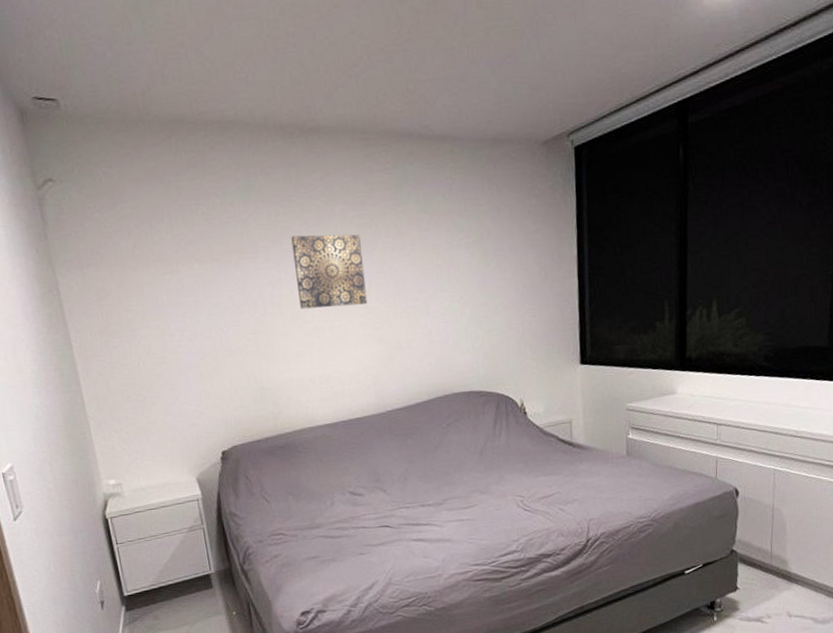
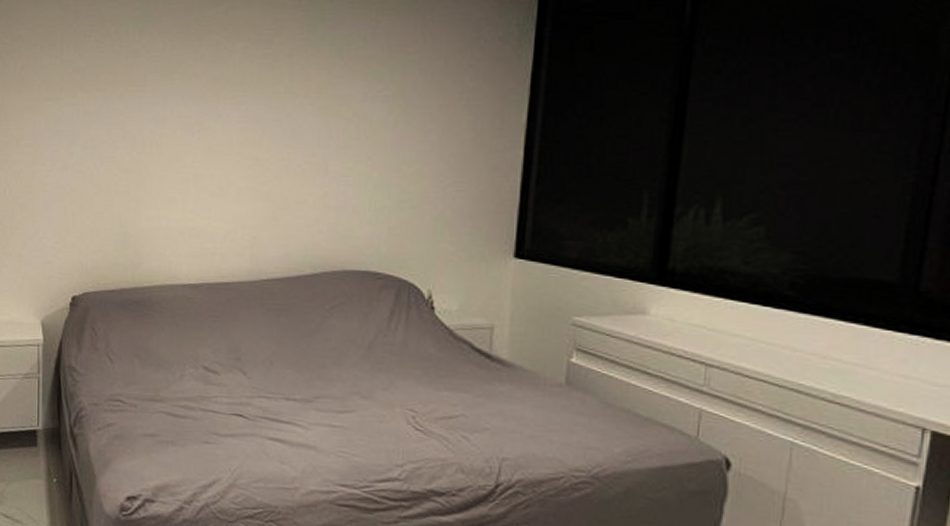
wall art: present [291,234,368,309] -> none [181,71,260,154]

